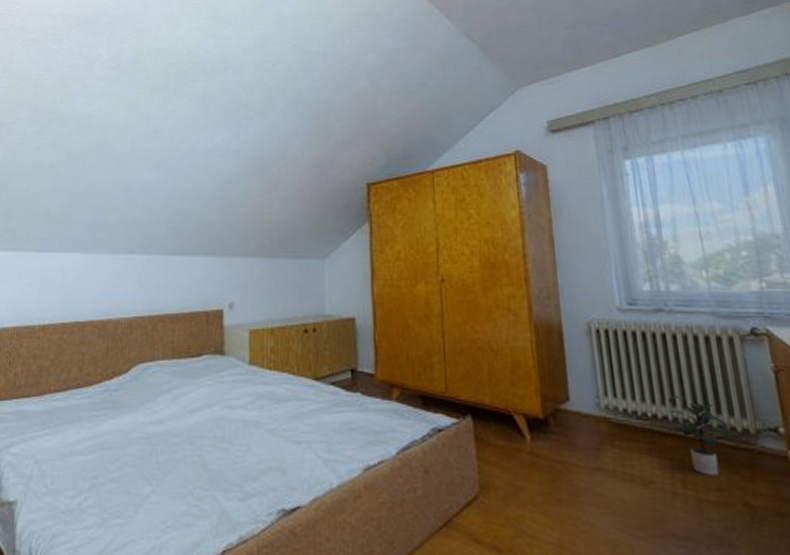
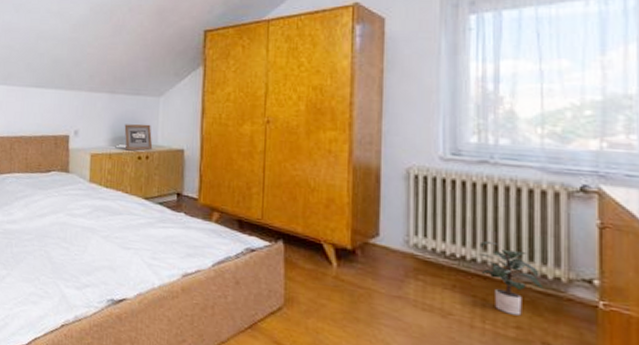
picture frame: none [286,291,320,323] -> present [124,124,153,151]

